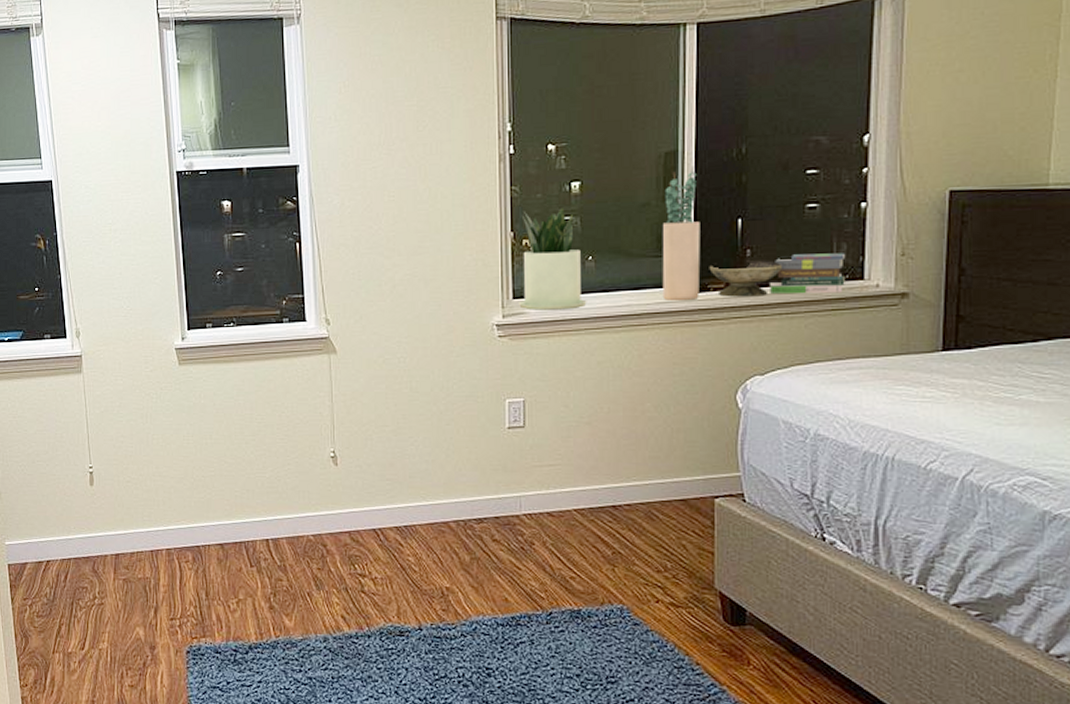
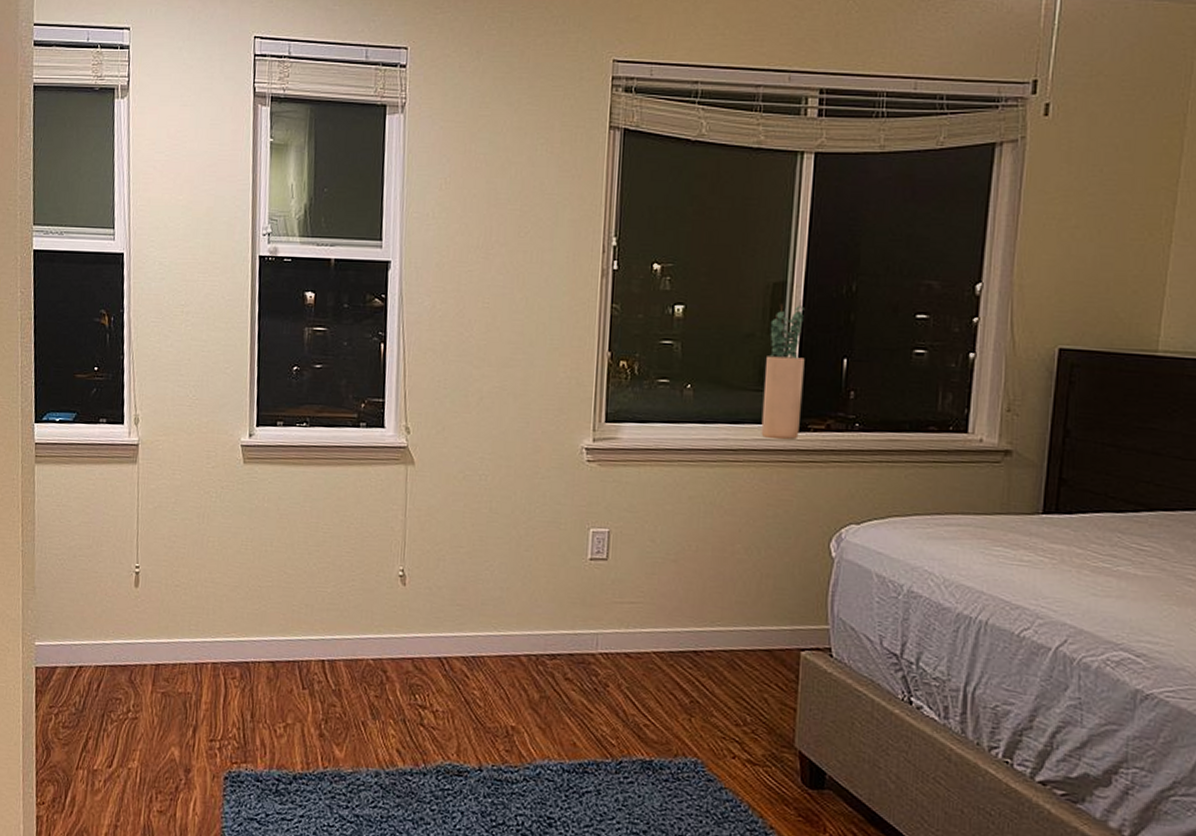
planter: present [517,208,587,311] -> none [610,331,683,439]
decorative bowl: present [709,260,782,297] -> none [810,403,885,442]
books: present [768,253,845,295] -> none [870,401,950,445]

